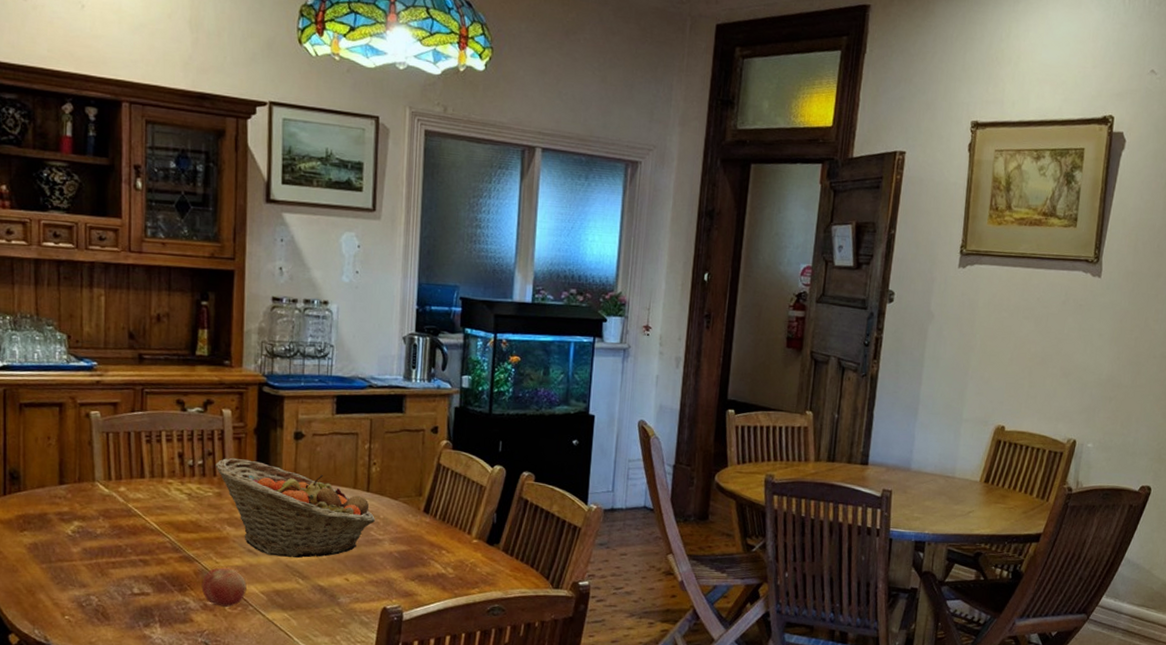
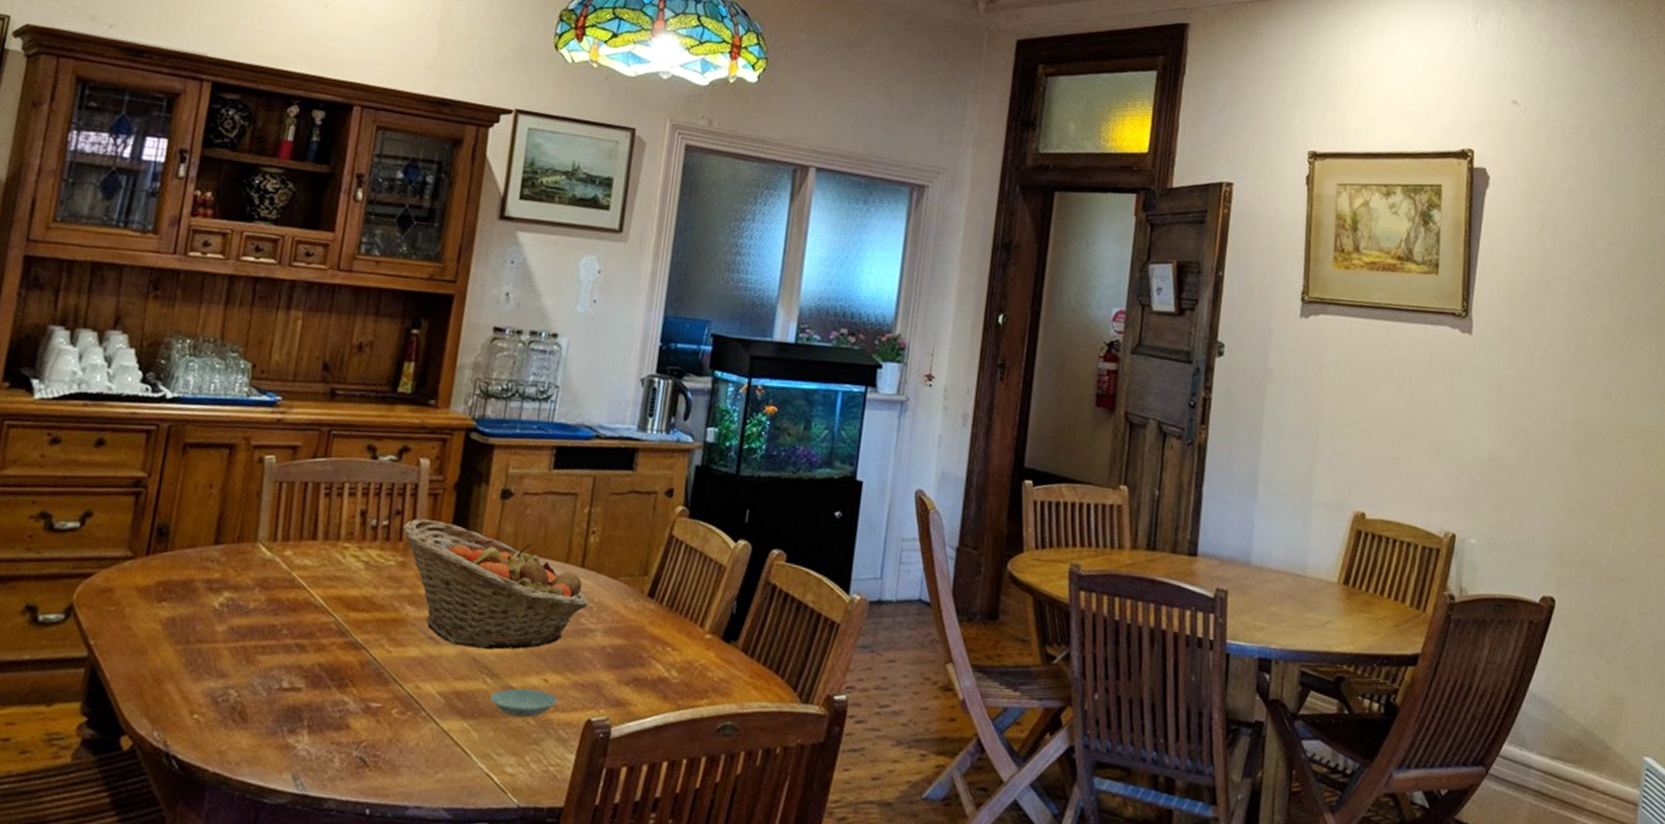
fruit: present [201,567,247,607] -> none [366,658,422,711]
saucer: none [303,586,359,608] -> present [490,688,559,718]

